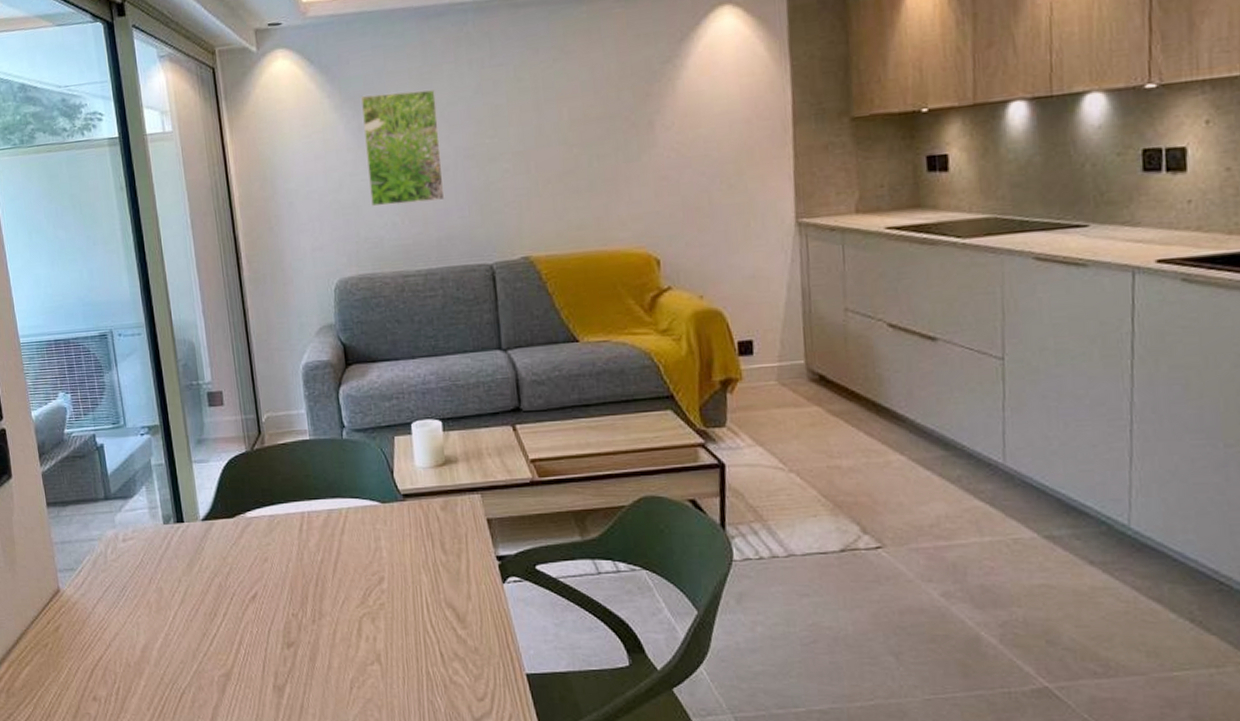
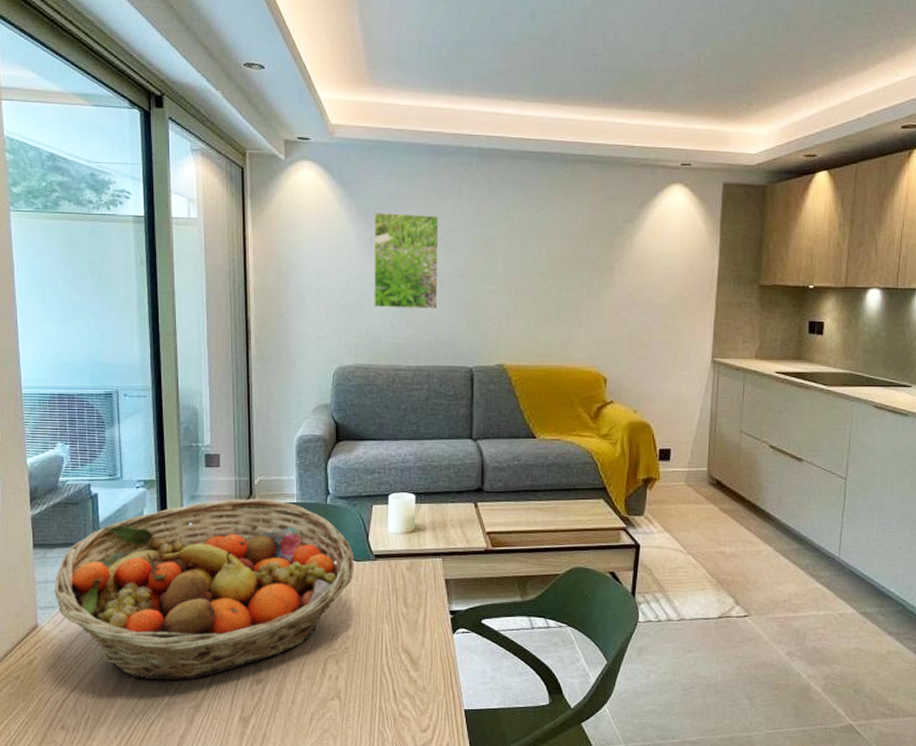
fruit basket: none [71,438,382,647] -> present [54,498,355,681]

